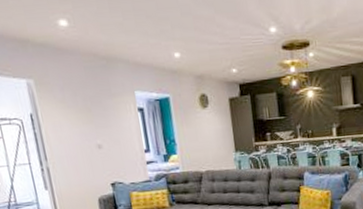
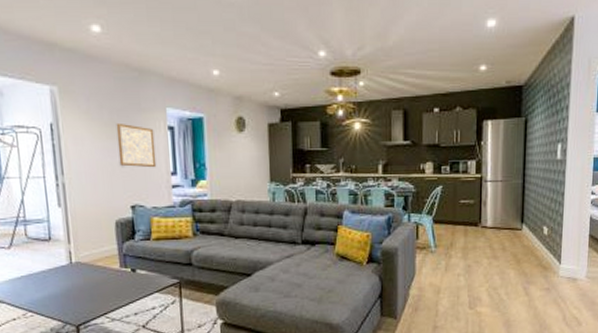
wall art: none [90,108,131,148] -> present [116,122,157,168]

